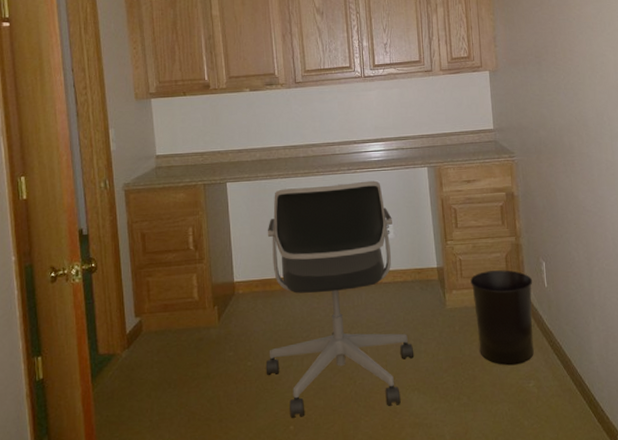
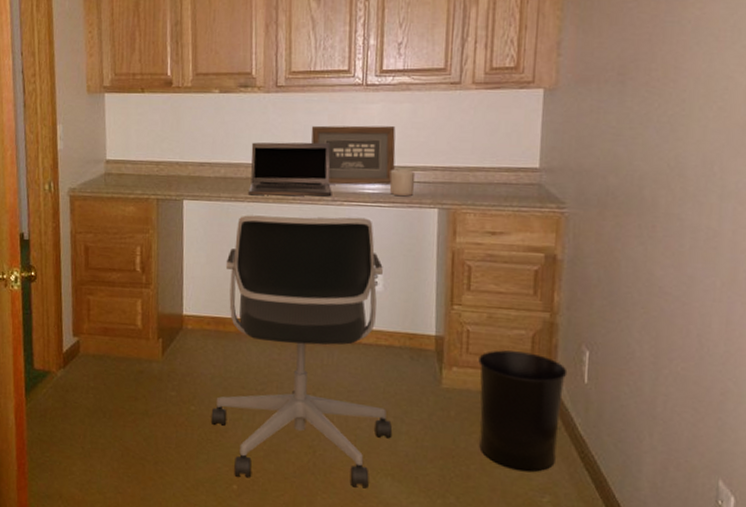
laptop: none [280,124,347,173] -> present [249,142,332,197]
picture frame: none [326,107,392,157] -> present [311,125,396,186]
mug: none [389,139,409,161] -> present [389,169,416,197]

